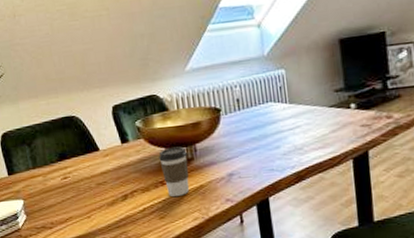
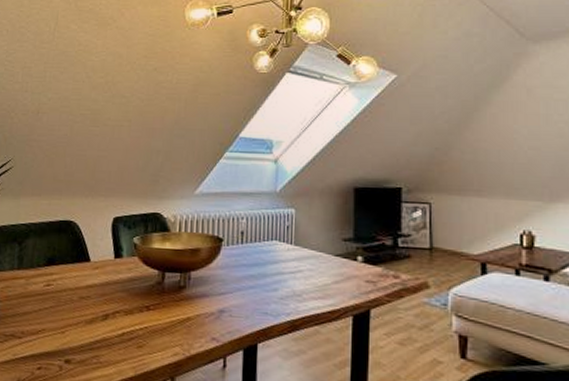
coffee cup: present [159,146,190,197] -> none [150,271,180,326]

